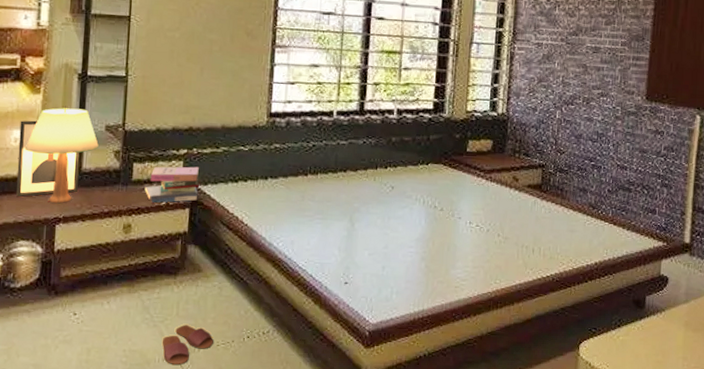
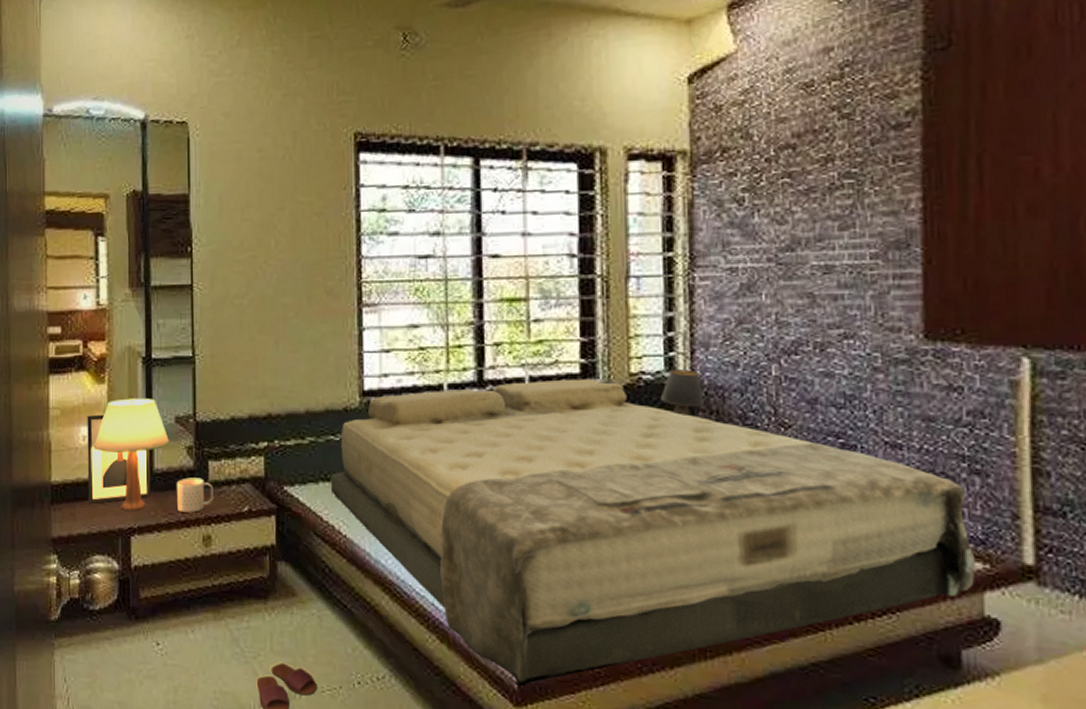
mug: none [102,176,137,205] -> present [176,477,214,513]
books: present [144,166,200,203] -> none [223,463,286,509]
mattress: none [237,112,659,334] -> present [330,379,976,687]
table lamp: none [485,110,514,143] -> present [660,369,706,417]

